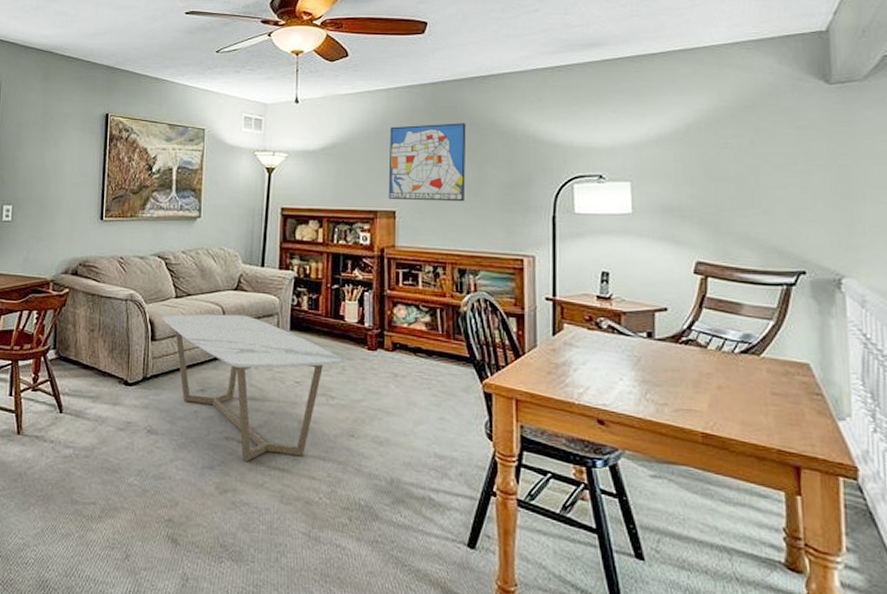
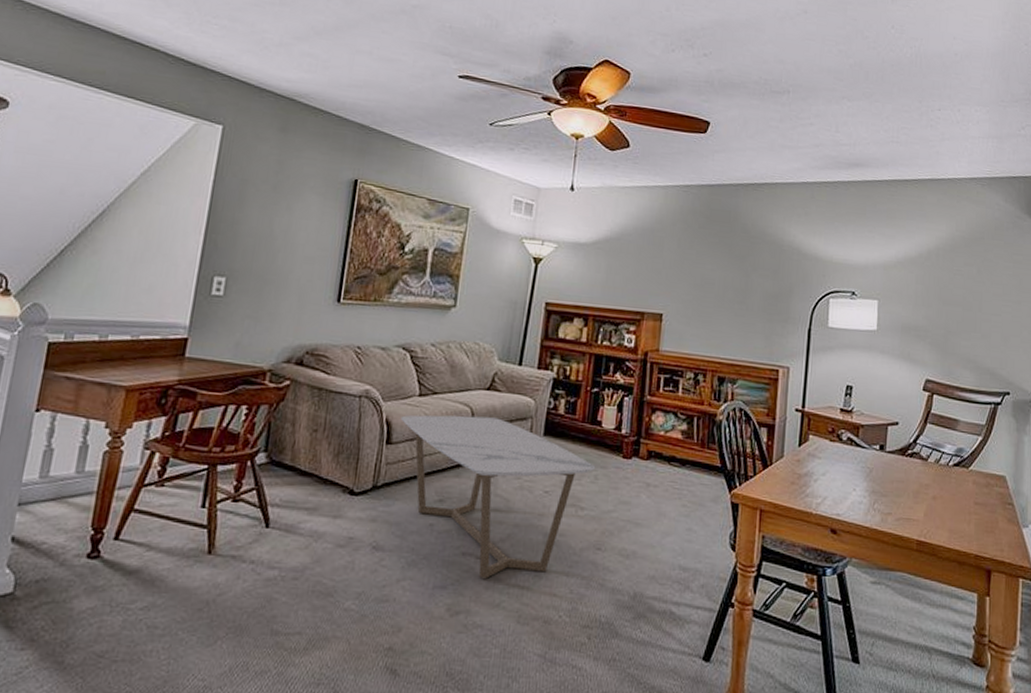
wall art: present [388,123,466,202] -> none [657,225,738,309]

